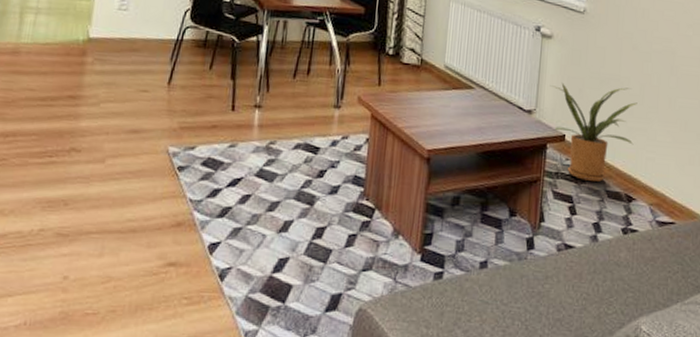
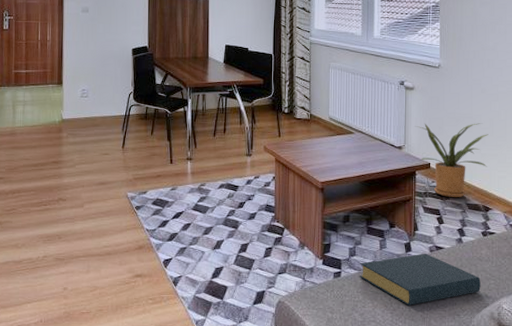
hardback book: none [467,252,617,322] -> present [360,253,481,306]

